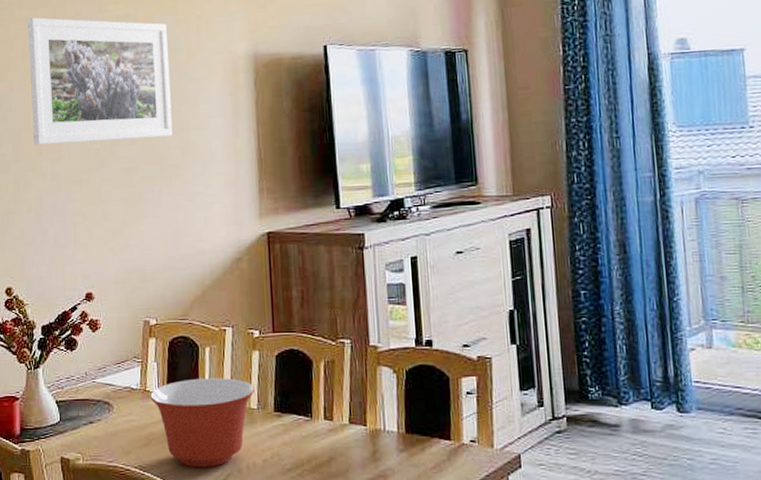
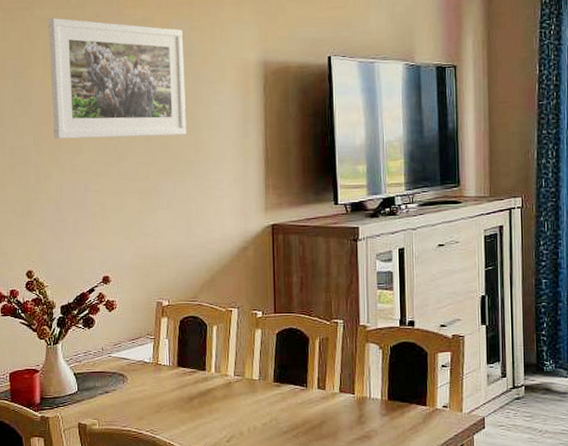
mixing bowl: present [150,378,255,467] -> none [162,353,257,430]

